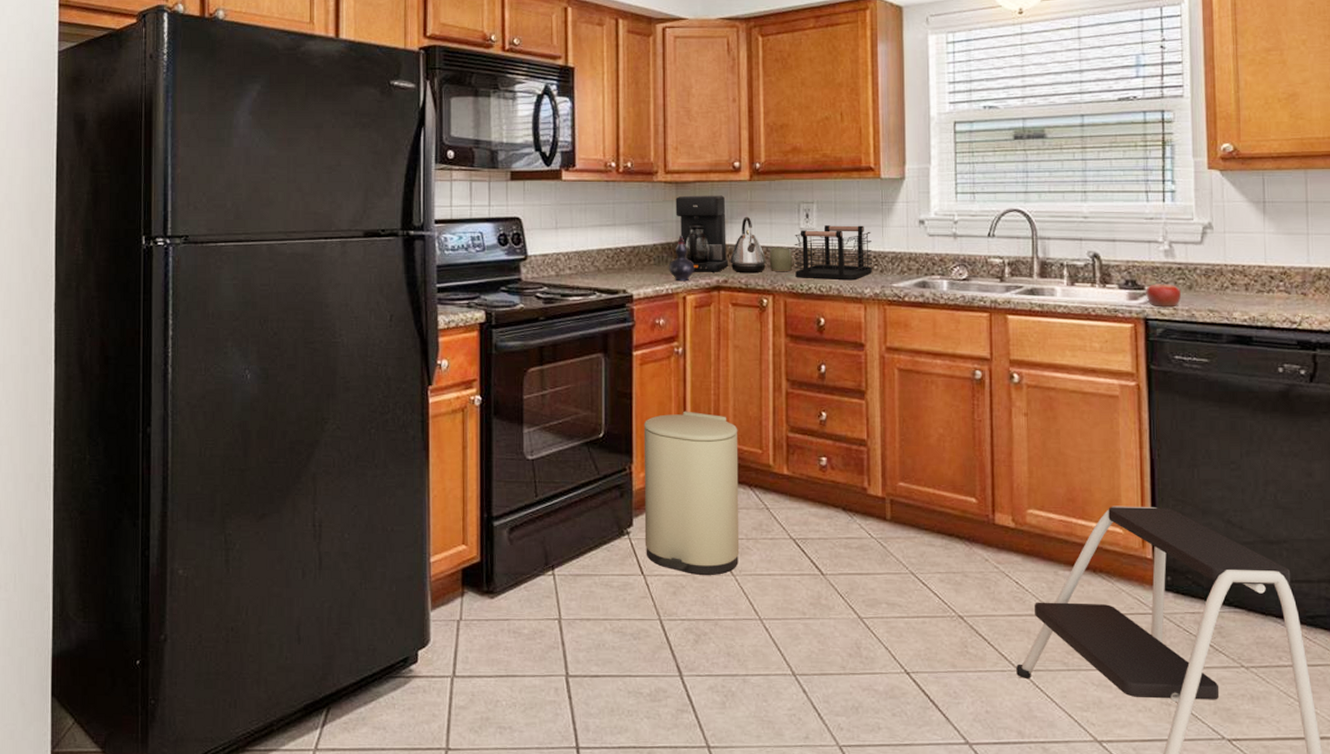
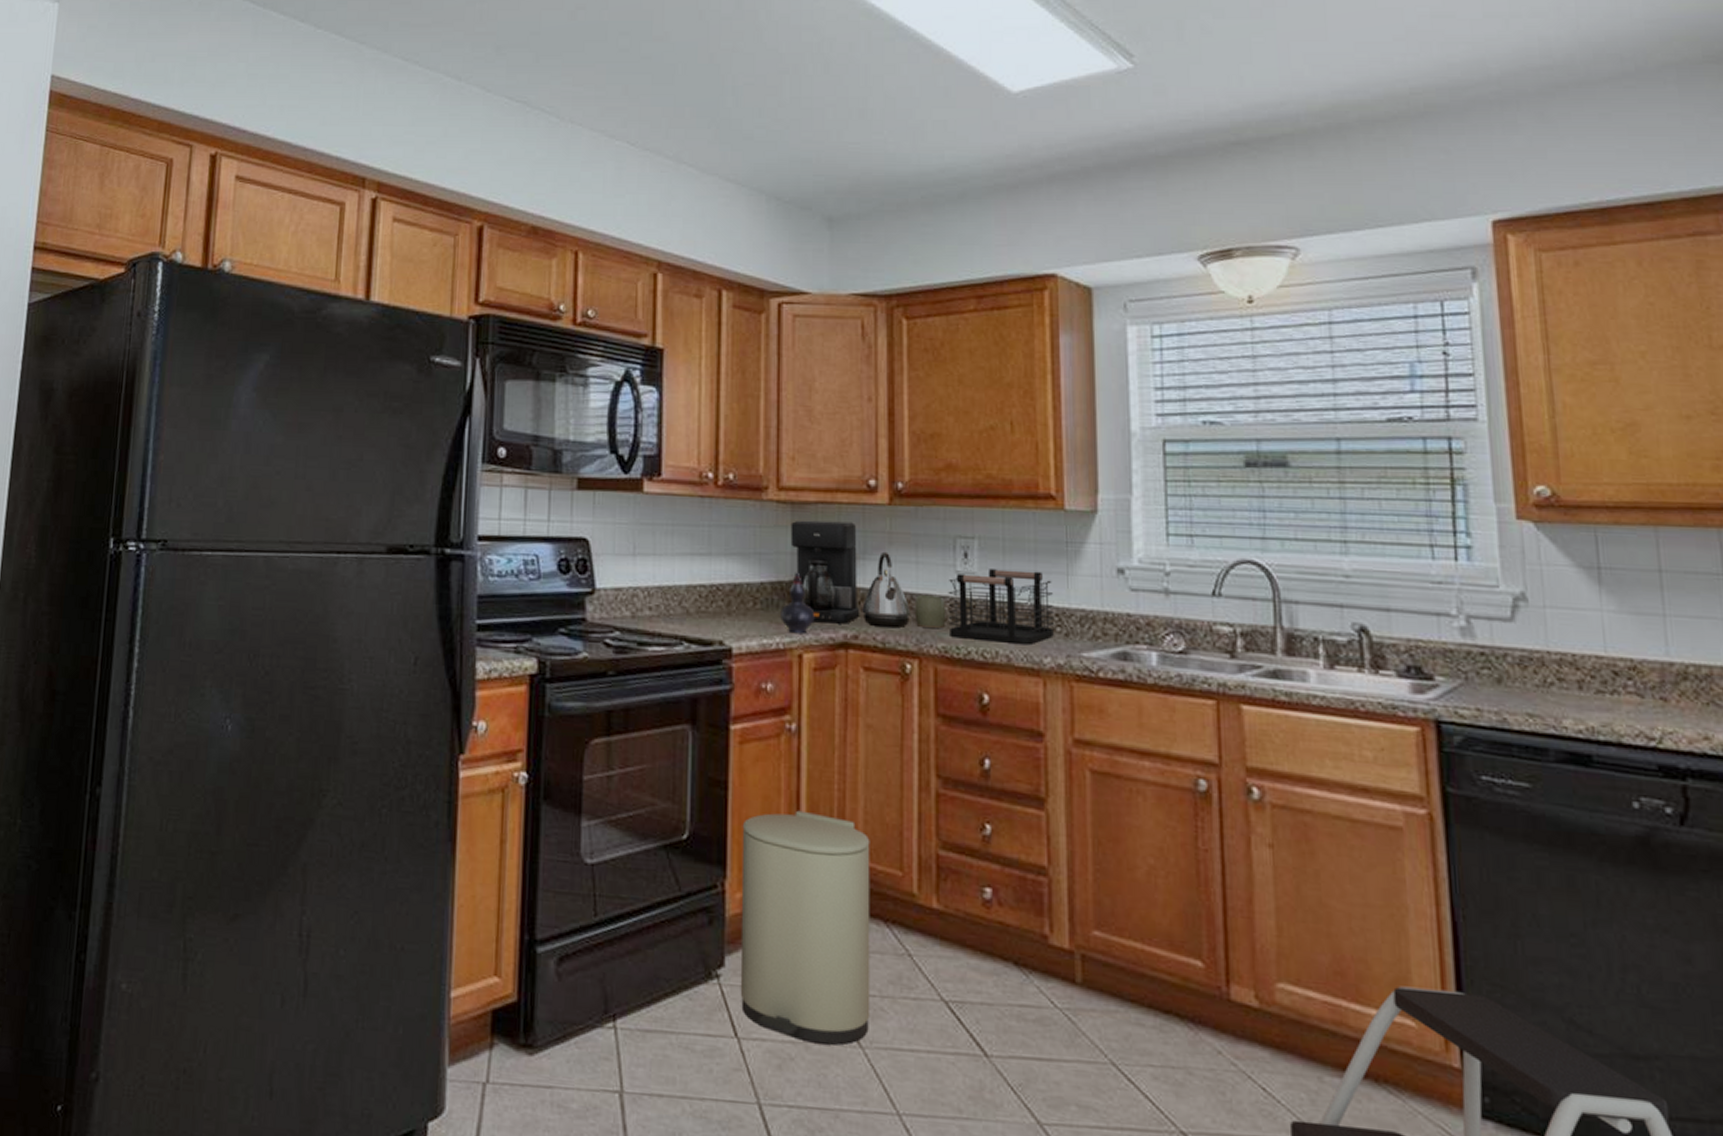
fruit: present [1146,280,1182,308] -> none [1435,668,1488,708]

